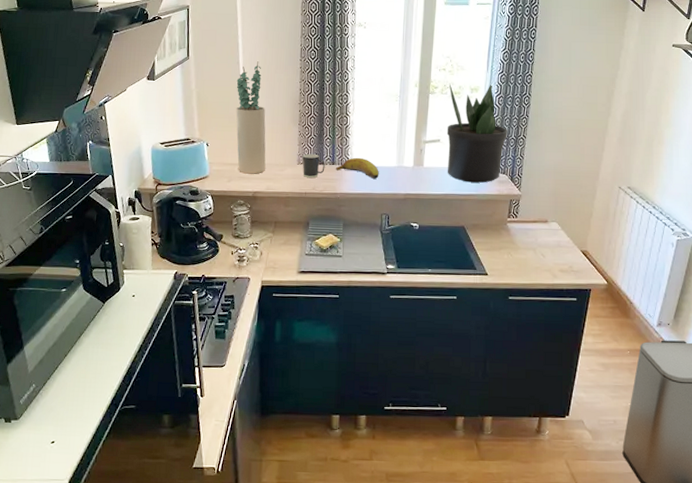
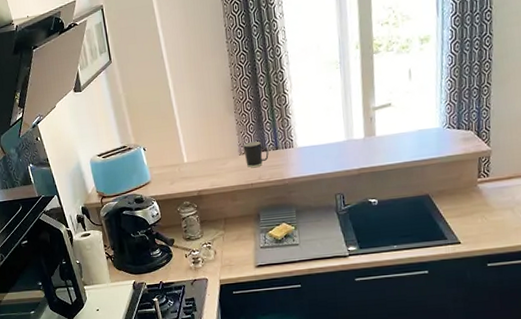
vase: present [235,61,266,174] -> none [163,52,207,174]
fruit: present [336,157,379,180] -> none [280,137,328,159]
planter: present [446,83,507,183] -> none [394,30,469,146]

